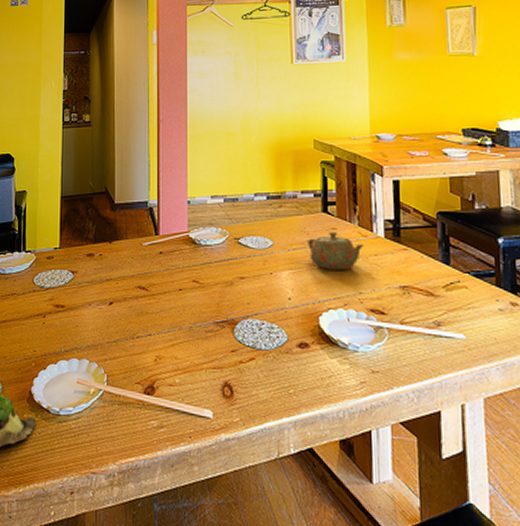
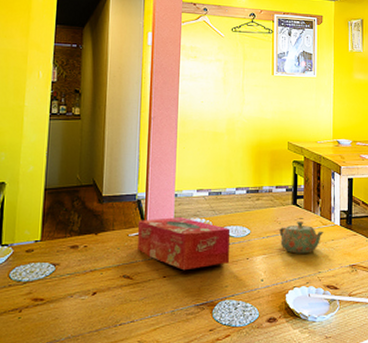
tissue box: none [150,226,251,284] -> present [137,217,231,271]

